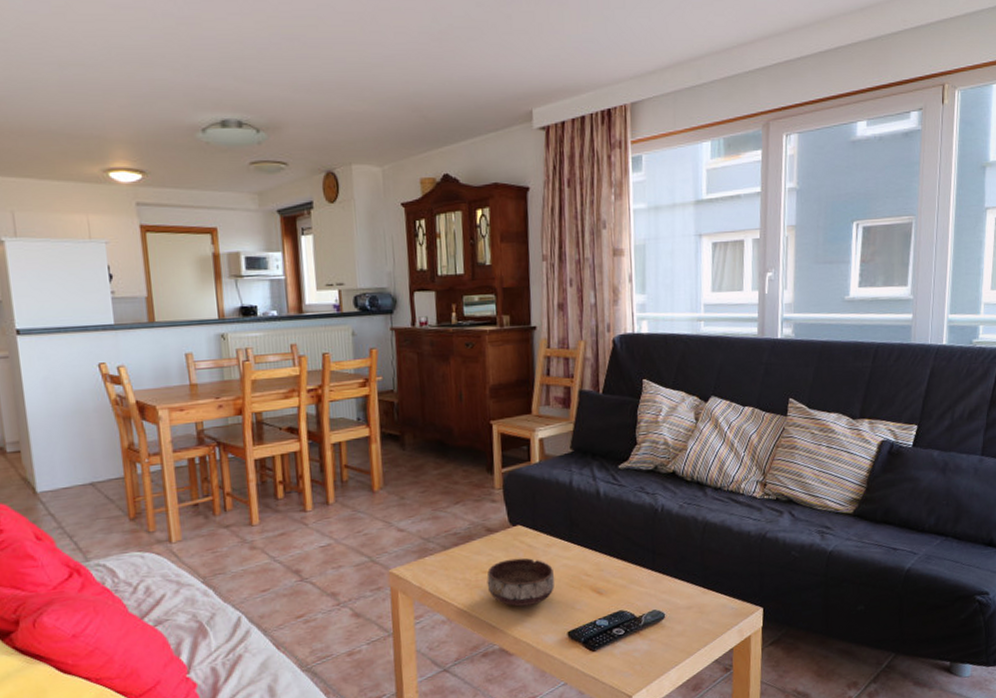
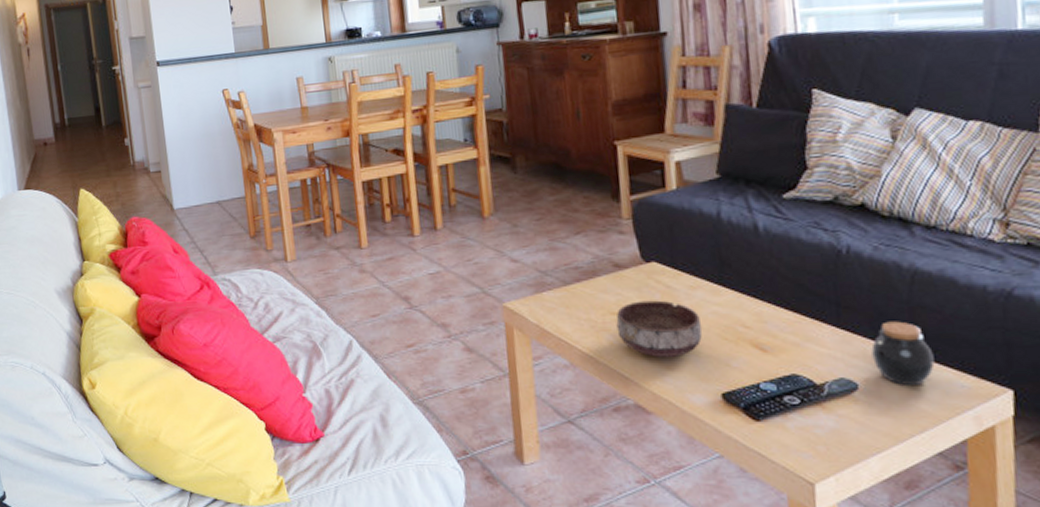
jar: none [675,562,716,612] -> present [871,321,935,387]

